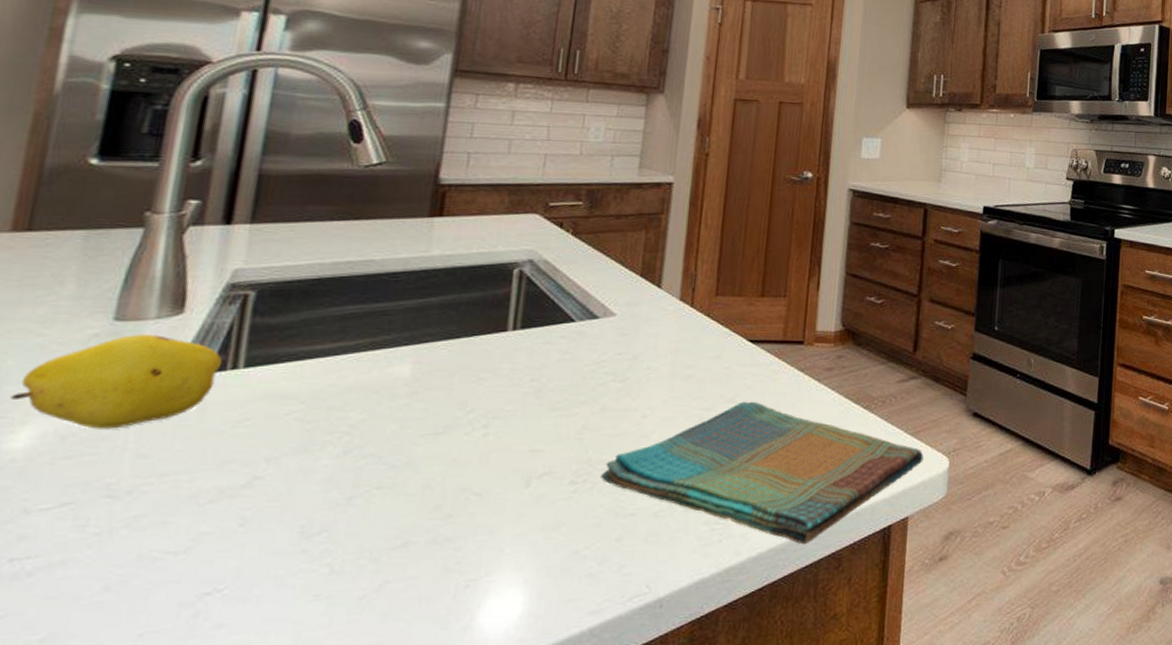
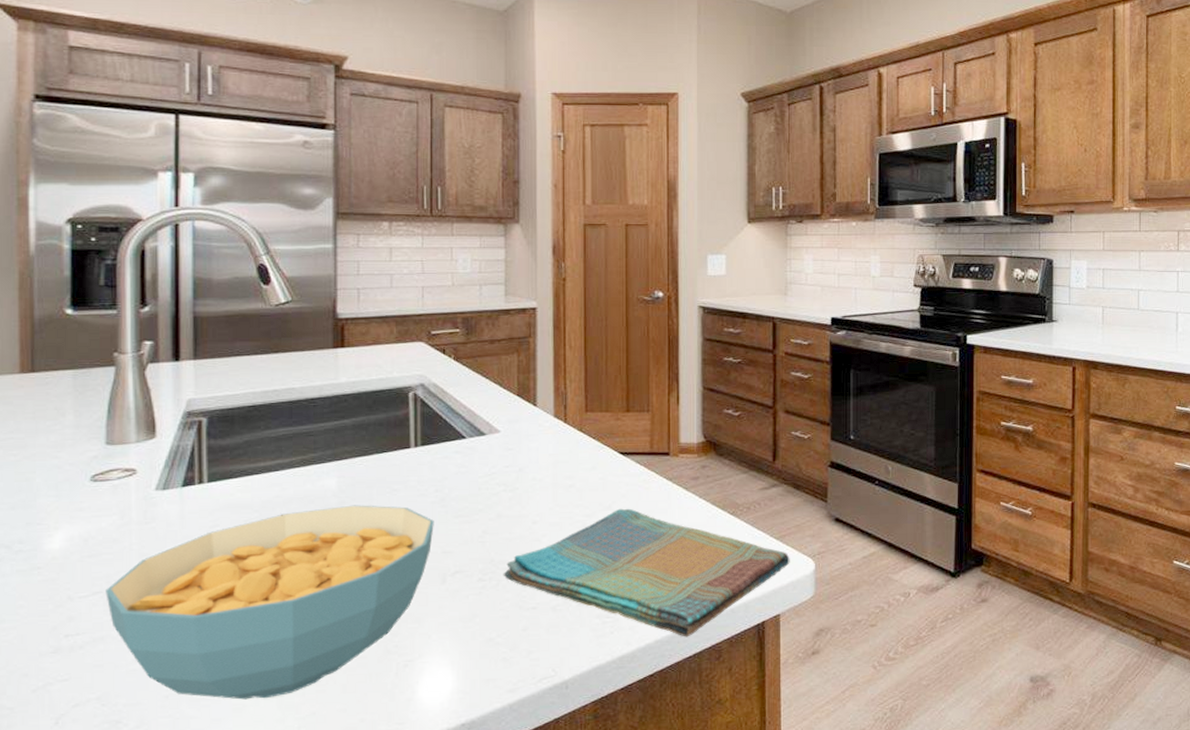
fruit: present [10,333,222,429] -> none [43,455,190,534]
cereal bowl: none [78,396,525,636] -> present [105,505,434,700]

